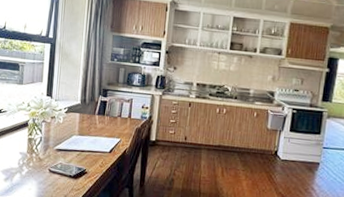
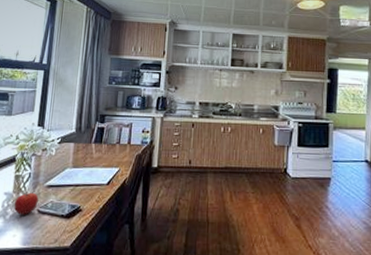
fruit: none [28,153,49,173] -> present [14,192,39,215]

